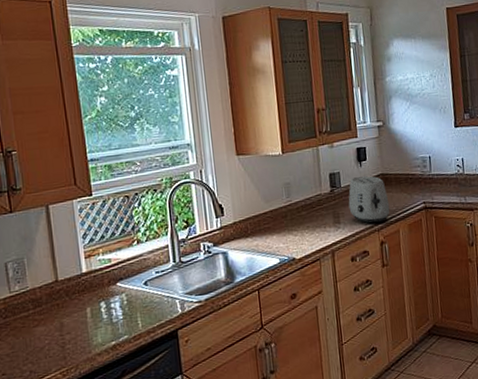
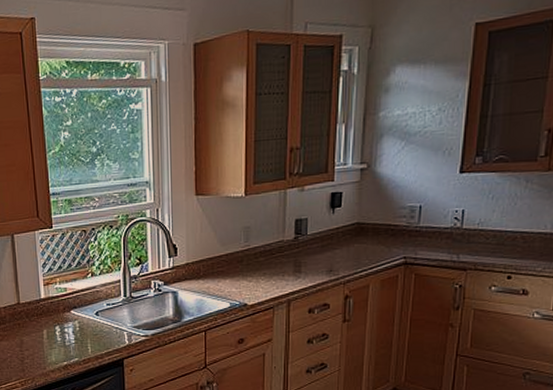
toaster: present [348,176,390,224] -> none [313,224,362,276]

